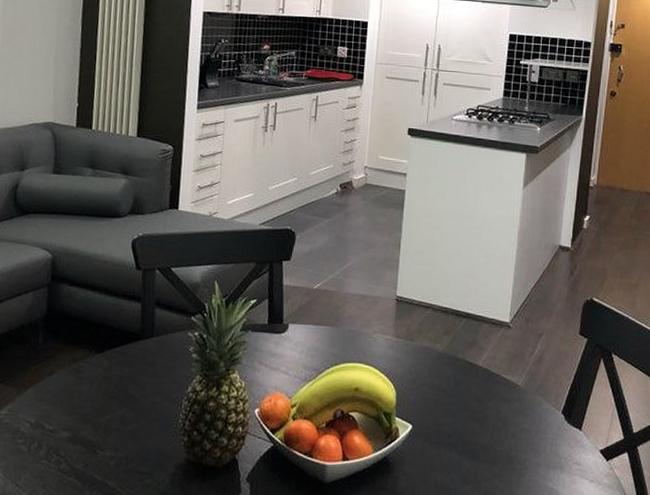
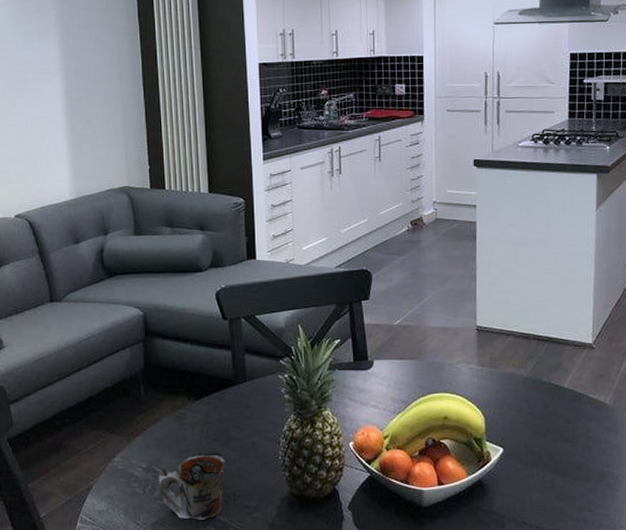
mug: none [45,410,121,484] -> present [158,452,225,520]

